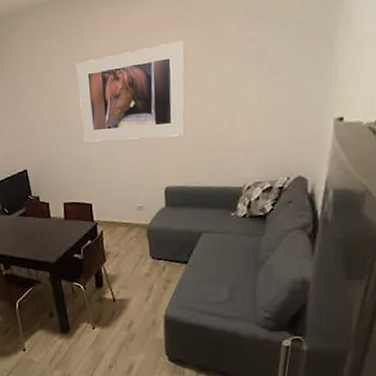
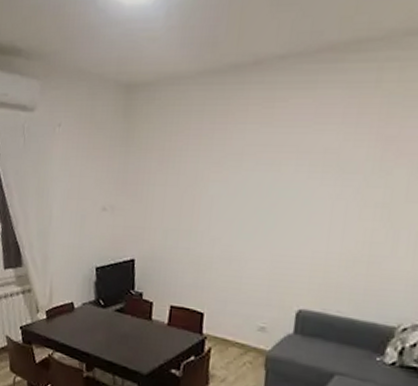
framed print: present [76,40,185,143] -> none [208,140,350,252]

